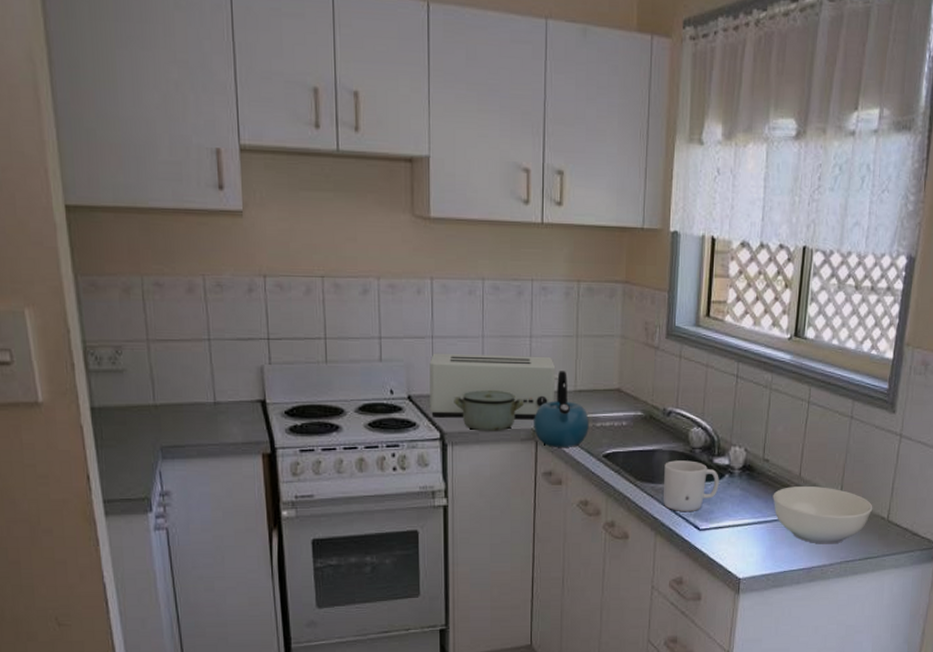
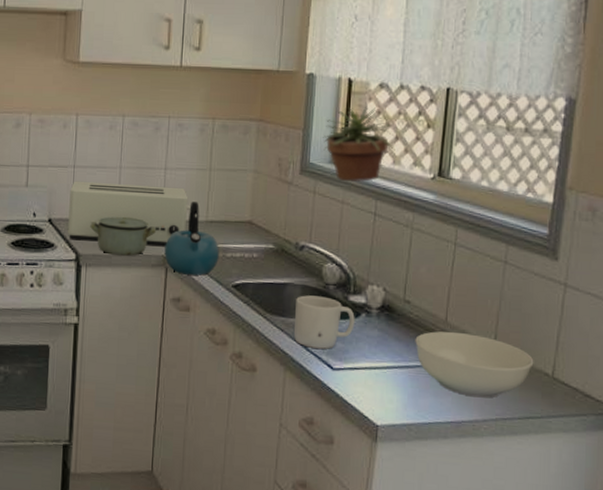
potted plant: none [687,263,756,345] -> present [323,103,395,182]

